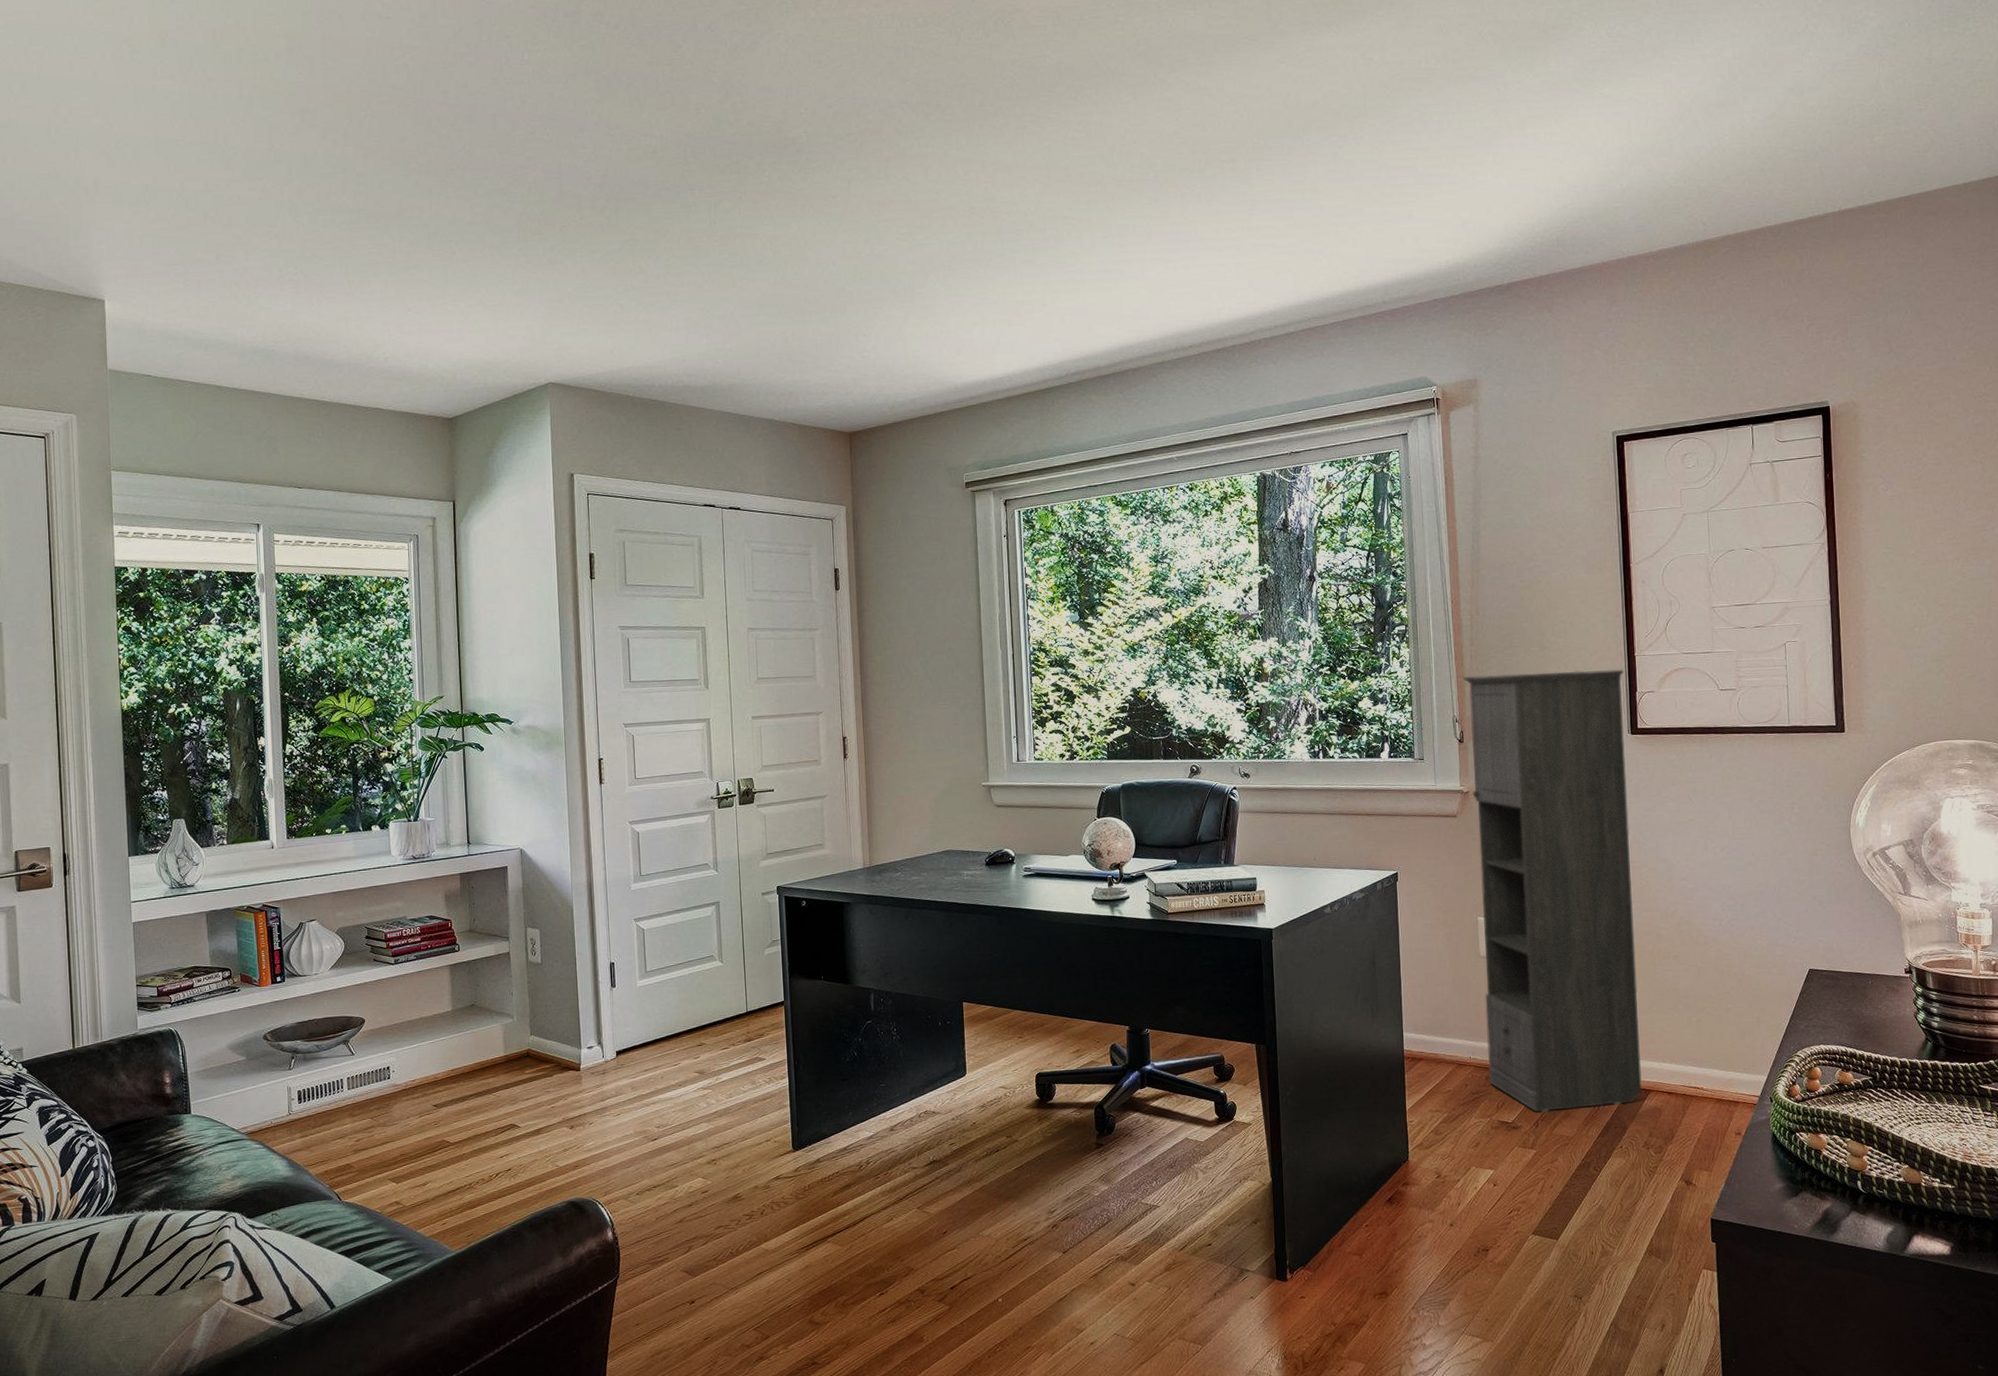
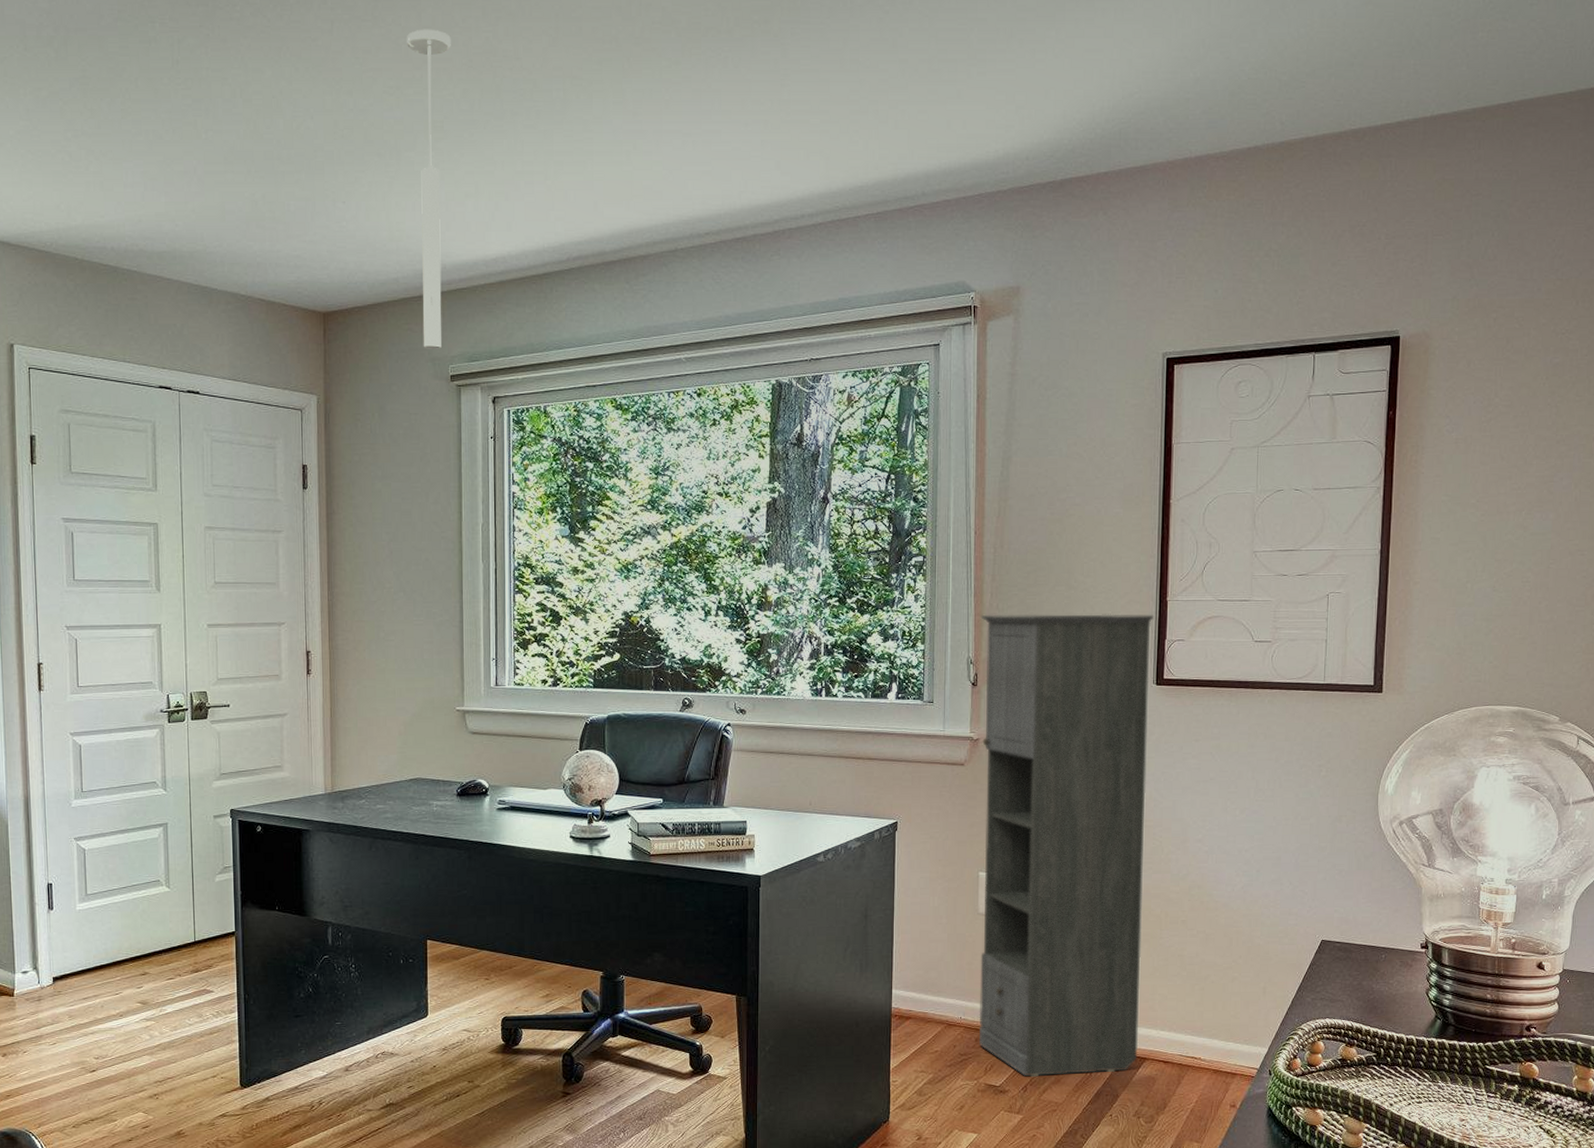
ceiling light: none [916,182,956,460] -> present [407,29,451,349]

